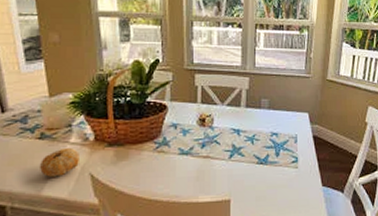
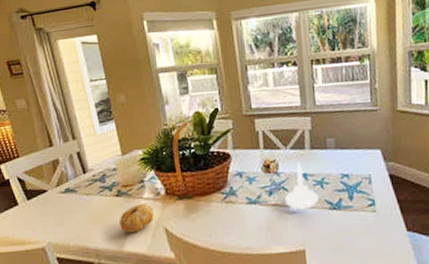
candle holder: none [216,118,248,163] -> present [285,162,319,210]

